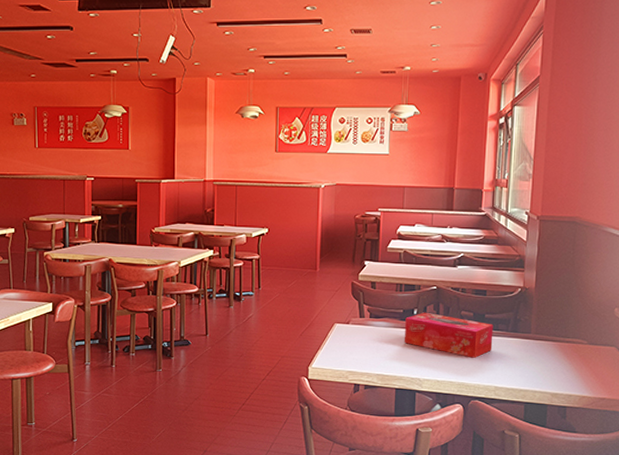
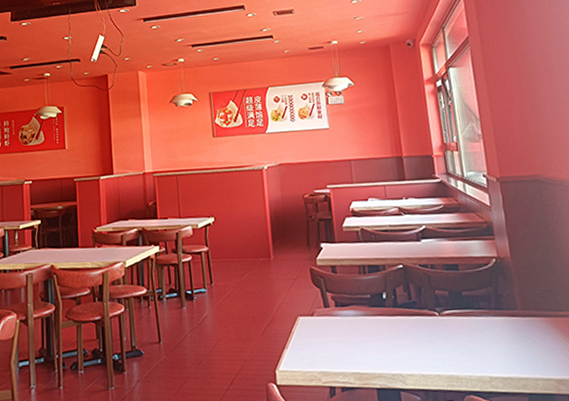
tissue box: present [405,312,494,358] -> none [374,295,478,345]

